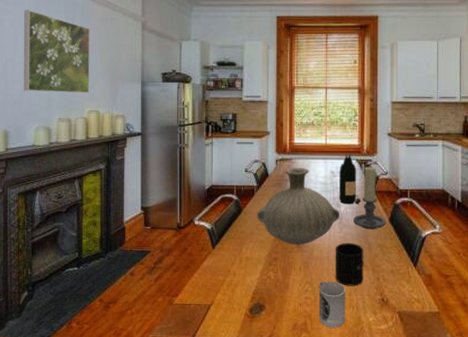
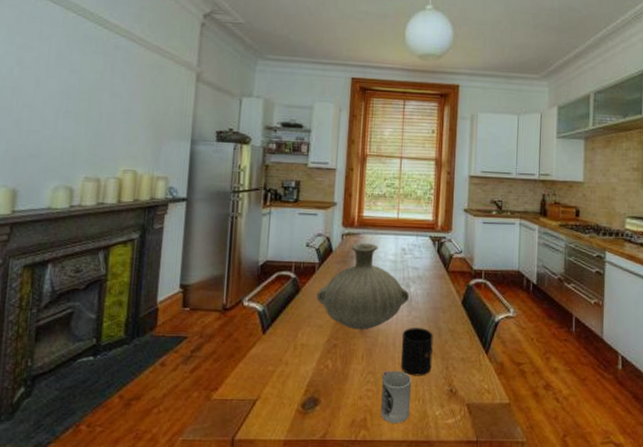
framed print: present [24,10,90,94] -> none [42,48,133,150]
bottle: present [339,154,362,205] -> none [409,229,433,286]
candle holder: present [353,167,386,230] -> none [423,244,459,313]

